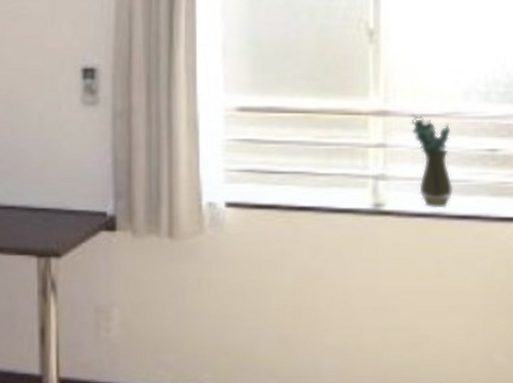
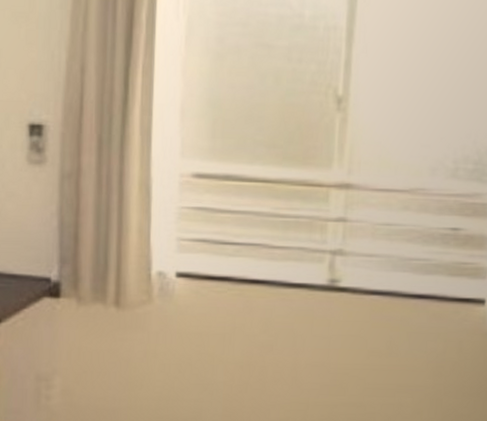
vase: present [411,114,454,208] -> none [374,188,415,287]

